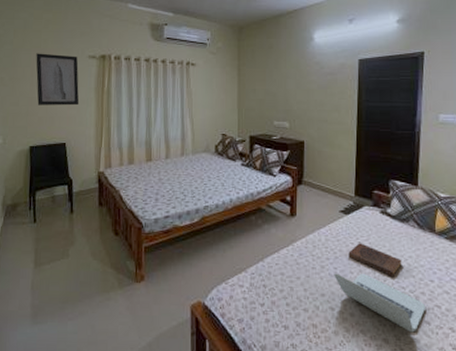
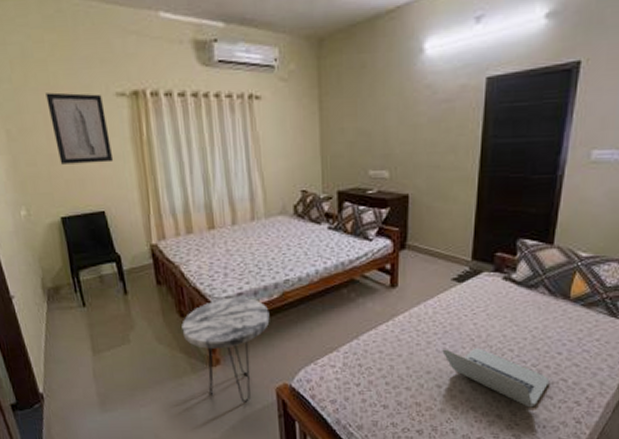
side table: none [115,220,190,319] -> present [181,298,270,402]
book: present [348,243,402,276] -> none [460,314,526,350]

